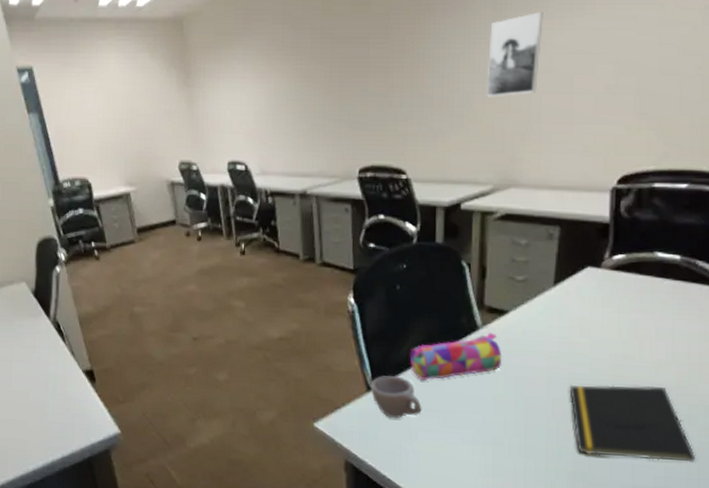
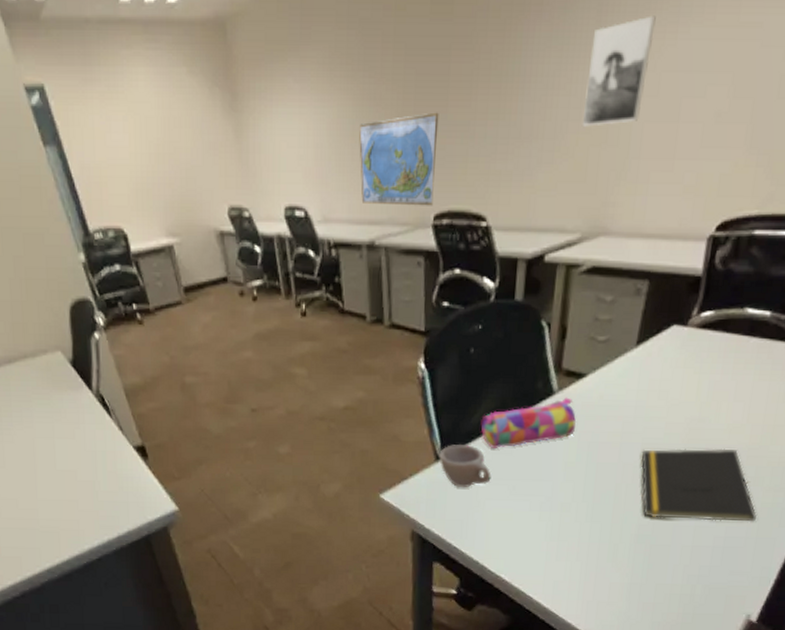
world map: none [292,86,361,162] -> present [359,112,439,206]

